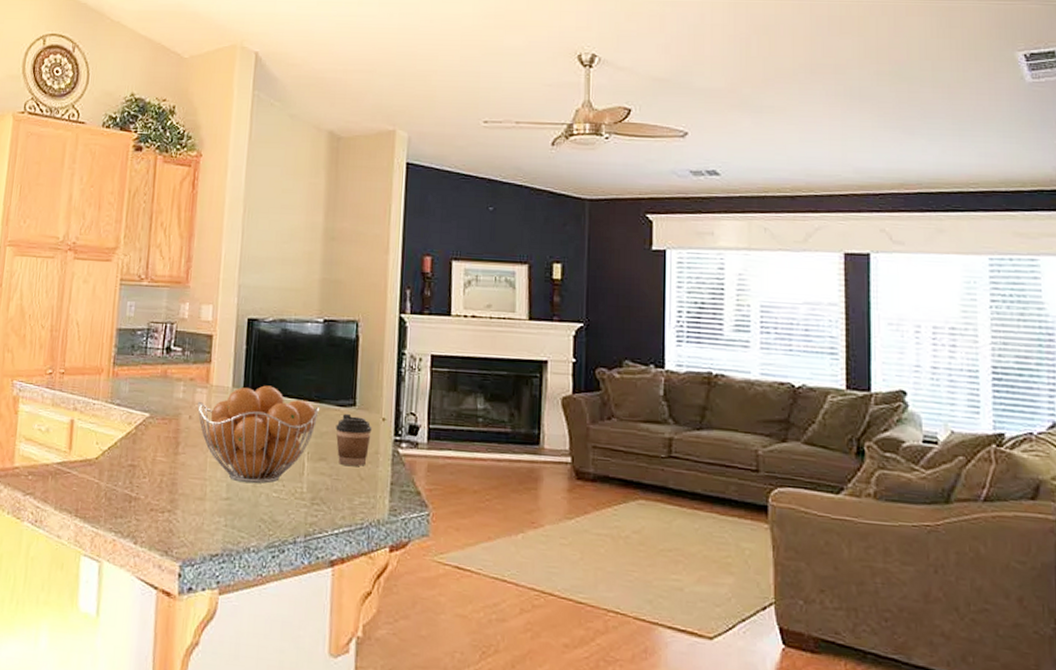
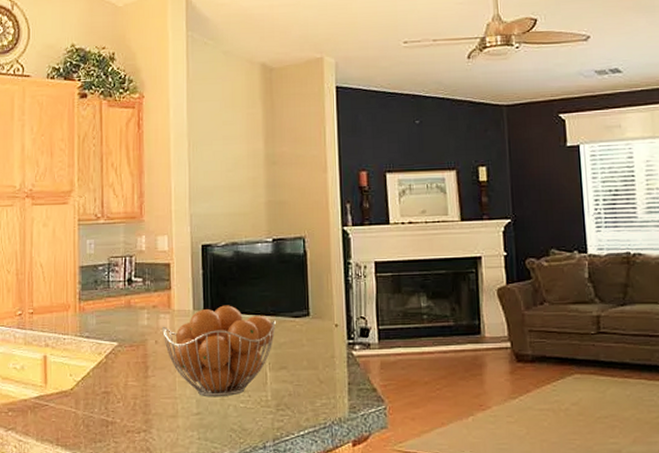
coffee cup: present [335,413,372,467] -> none [293,323,326,372]

